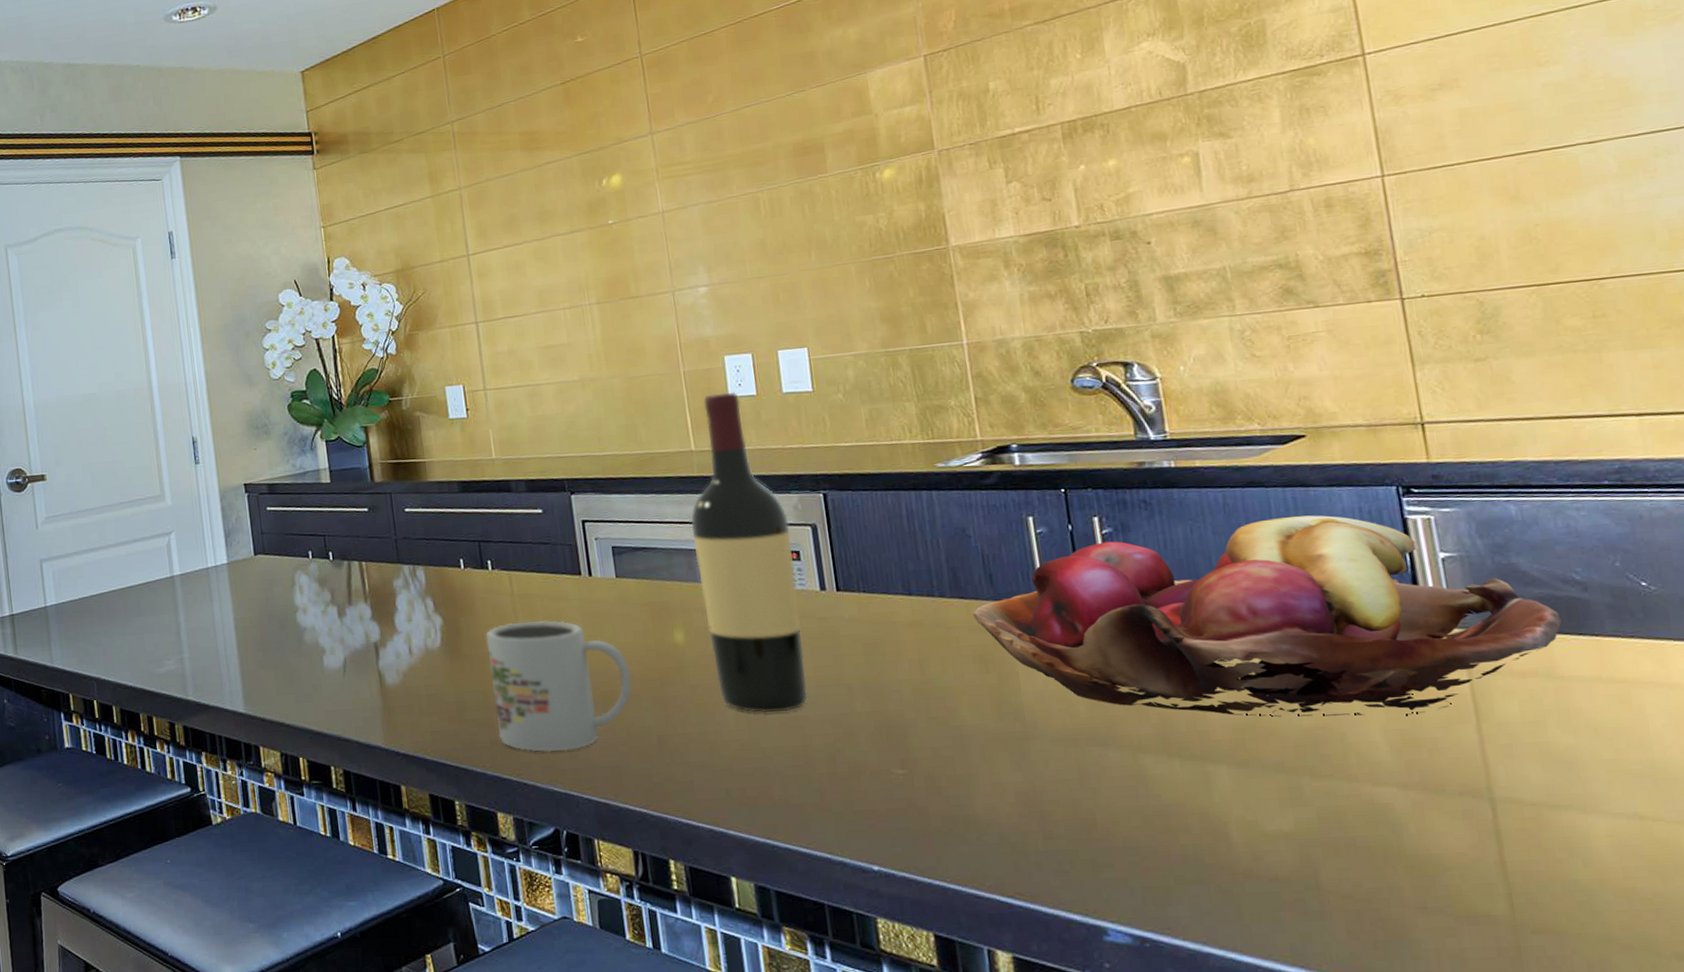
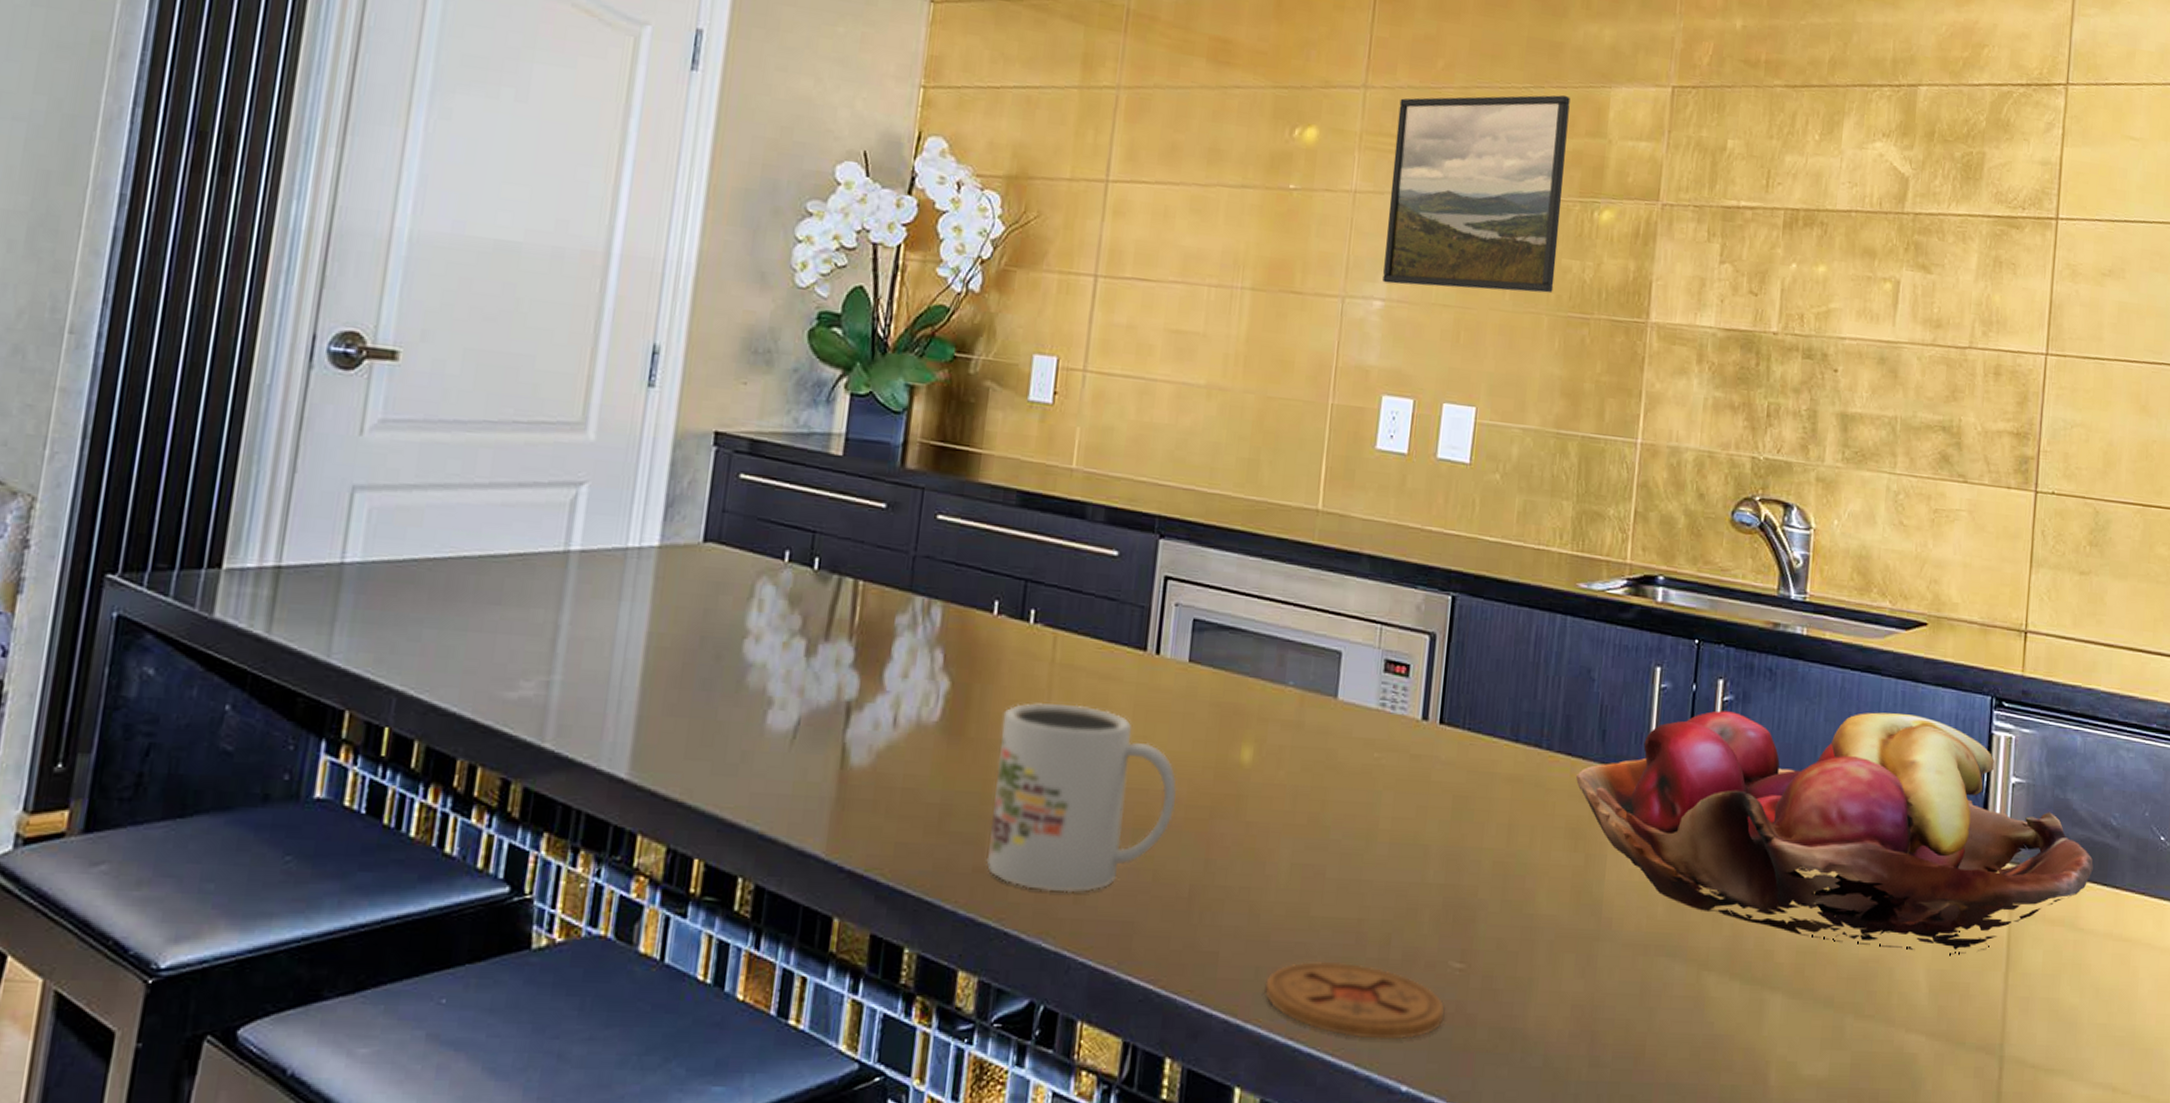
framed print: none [683,91,854,273] -> present [1383,95,1570,294]
wine bottle: present [690,391,808,713] -> none [1277,441,1408,872]
coaster: none [737,778,898,834] -> present [1264,960,1445,1040]

